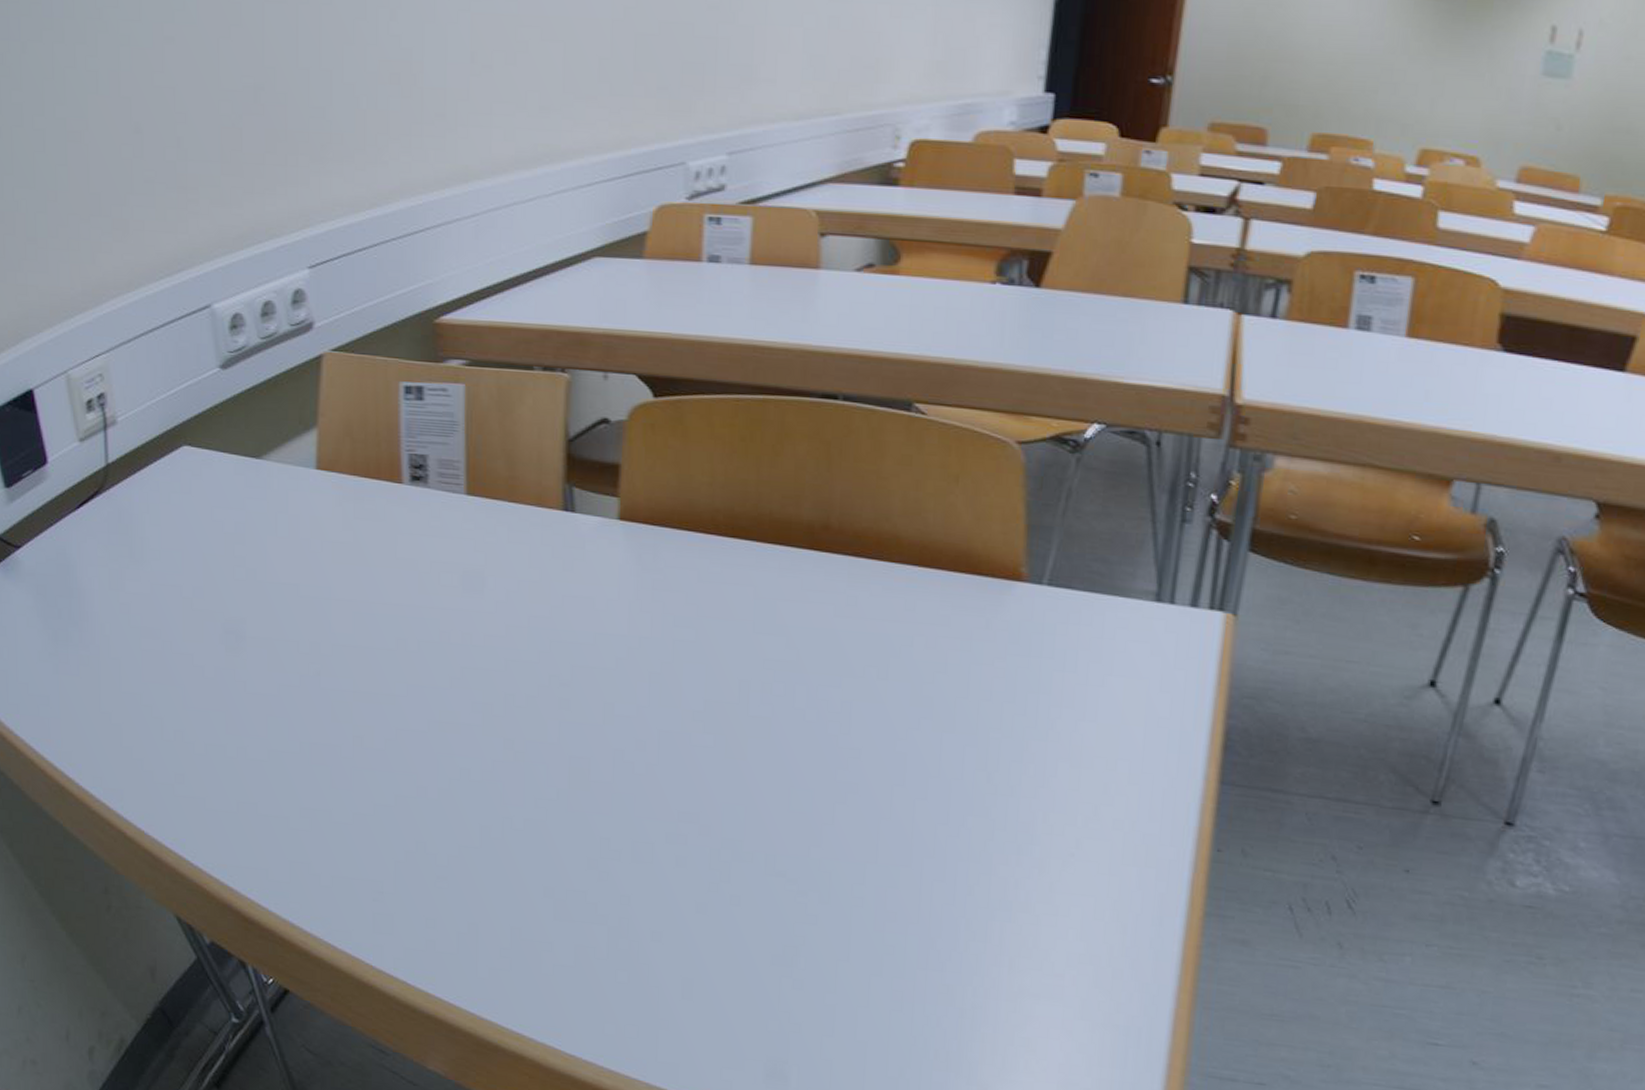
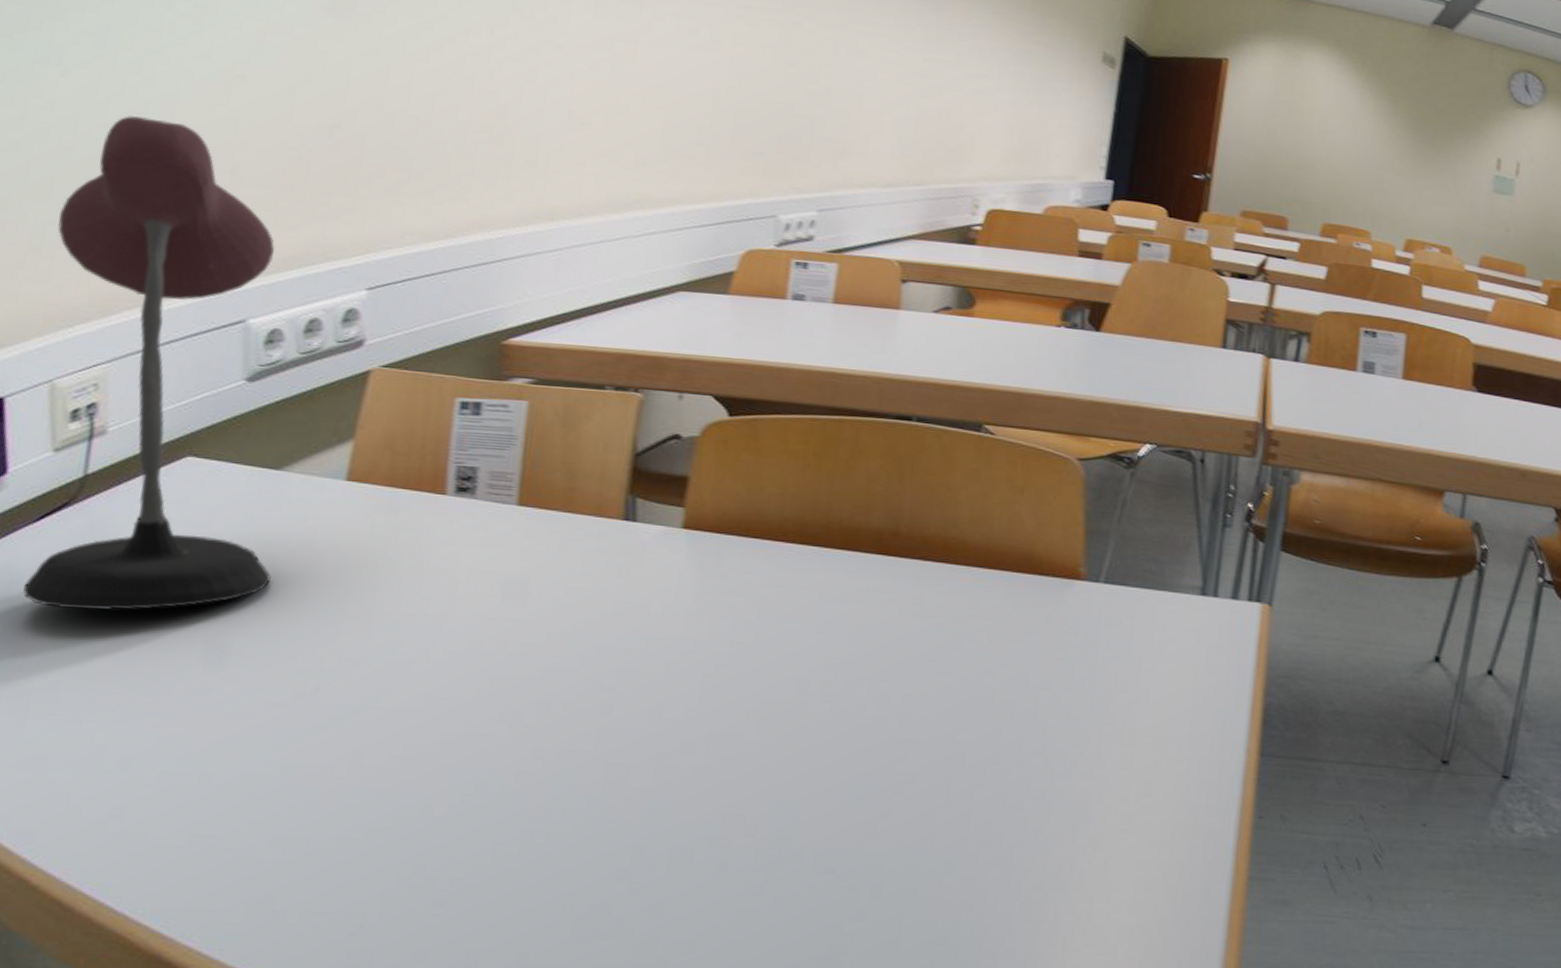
desk lamp: none [44,90,267,594] -> present [23,115,275,611]

